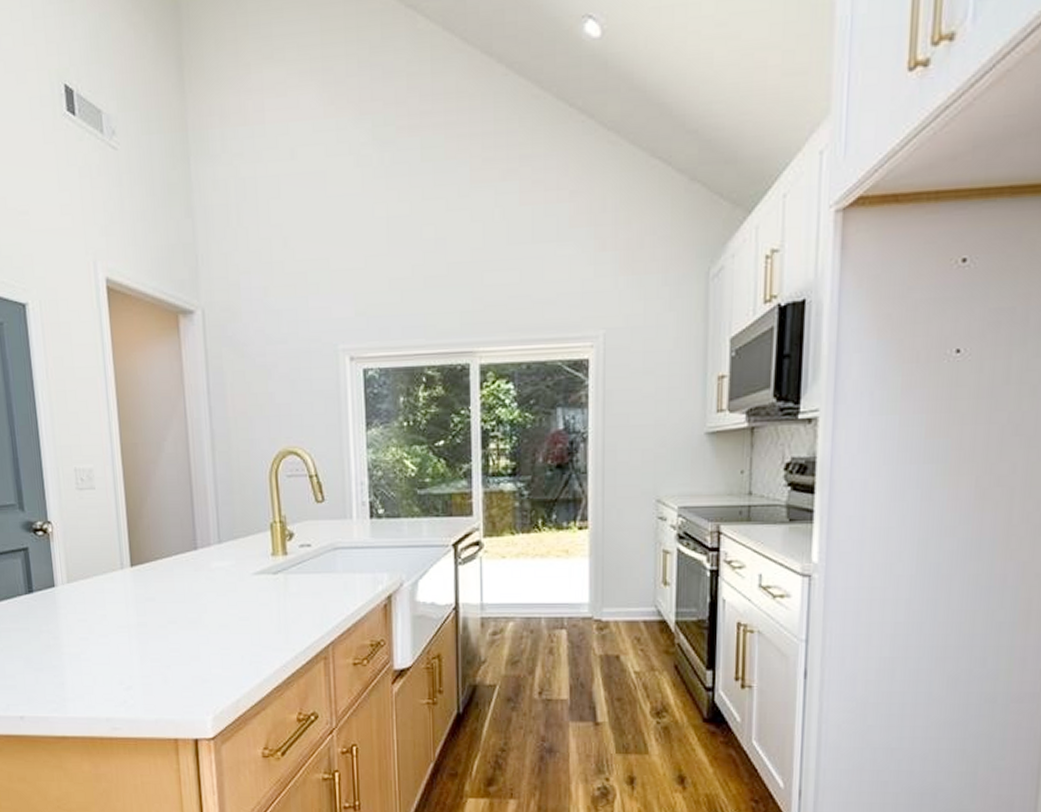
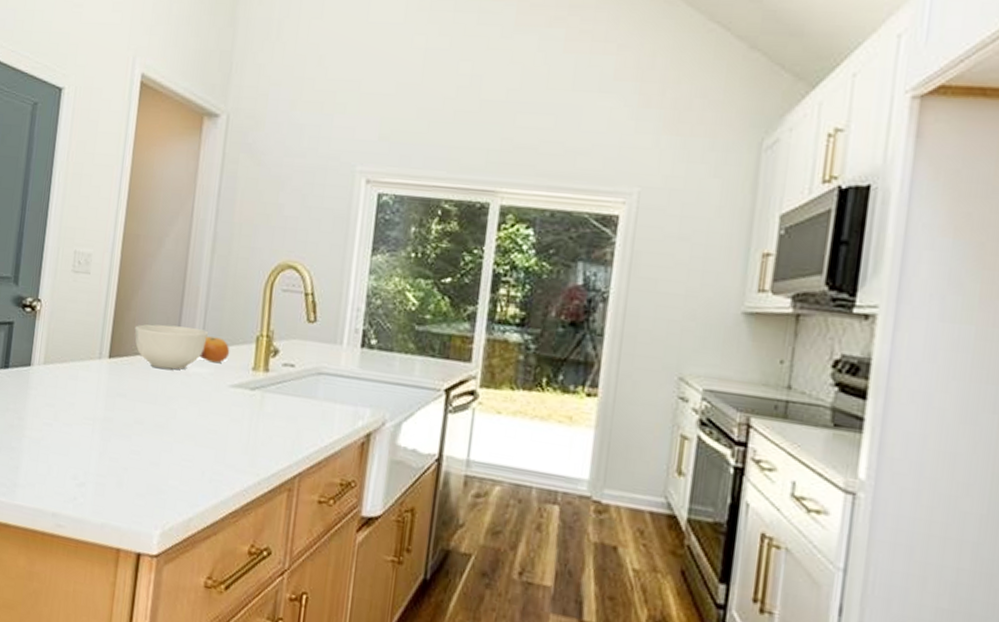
bowl: none [150,525,223,568] -> present [134,324,208,370]
fruit: none [219,530,247,555] -> present [199,336,230,363]

